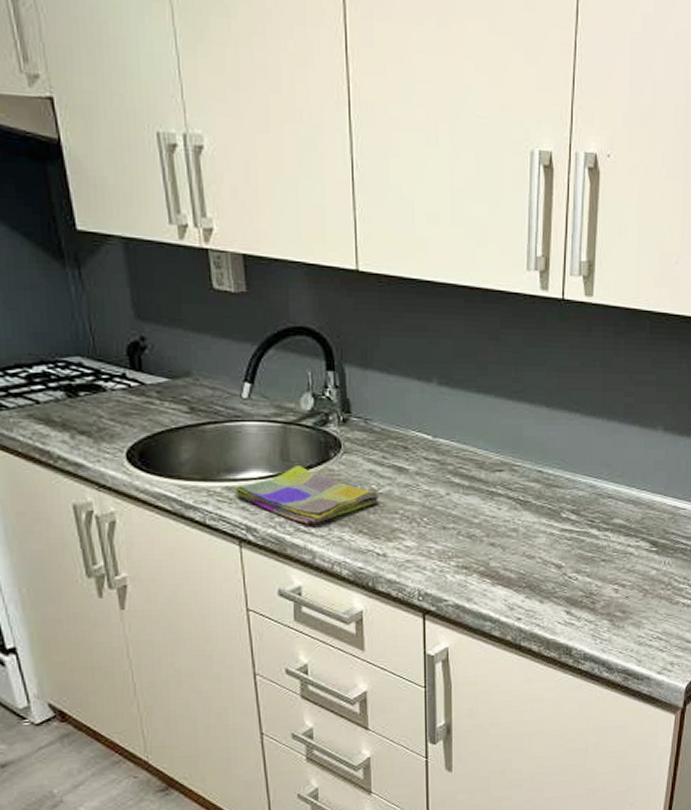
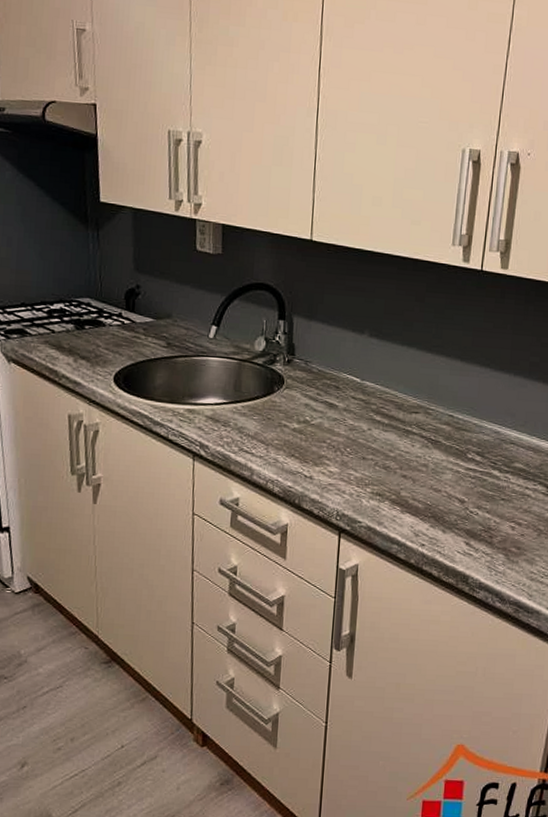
dish towel: present [233,466,378,525] -> none [193,396,311,447]

